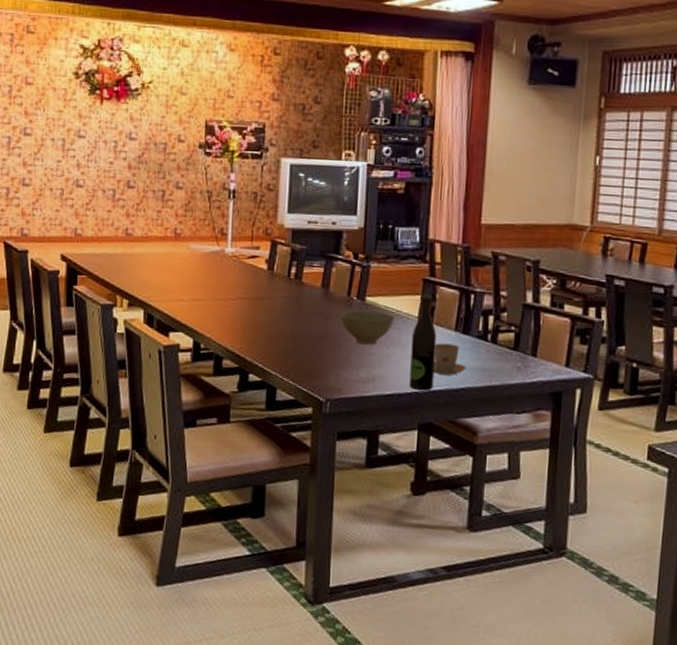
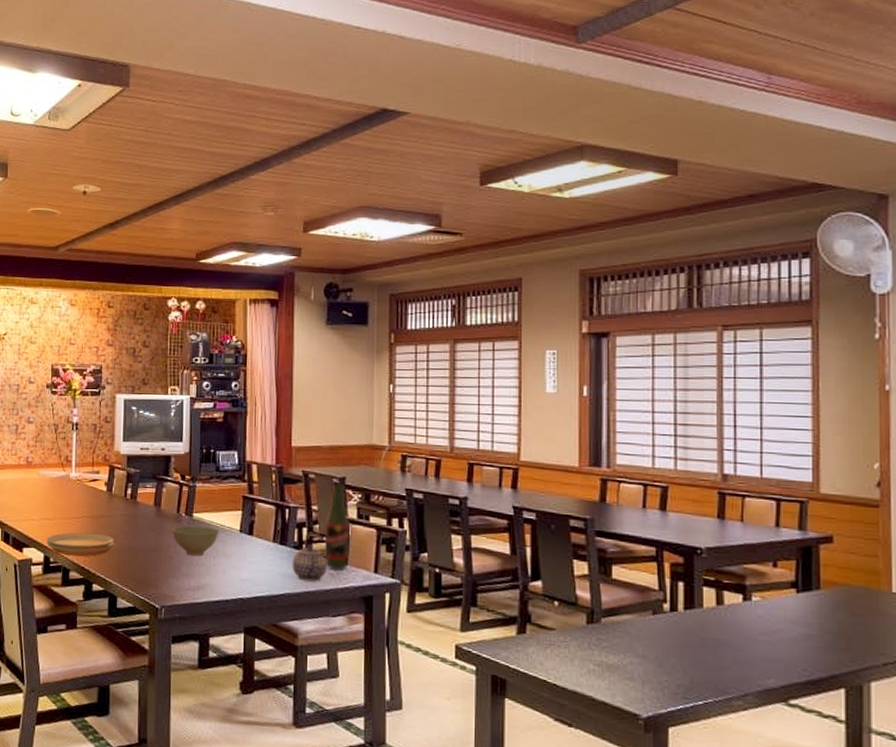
plate: none [196,315,275,343] -> present [46,532,115,557]
bottle: present [409,294,437,391] -> none [234,510,257,597]
teacup: present [433,343,467,375] -> none [255,553,285,583]
teapot: none [474,334,515,375] -> present [292,545,328,582]
beer bottle: none [511,265,542,364] -> present [324,481,351,571]

